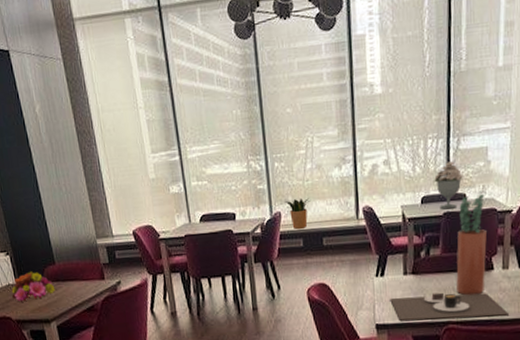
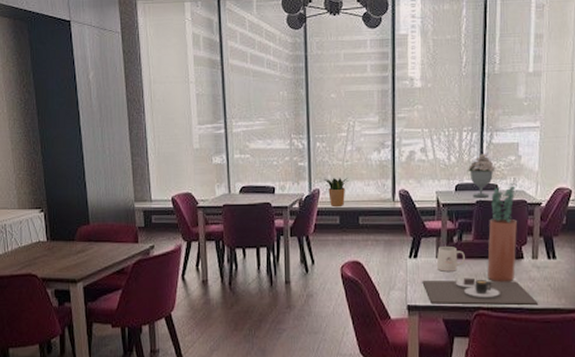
flower bouquet: present [11,271,55,302] -> none [41,230,86,260]
mug: none [404,261,433,288] -> present [437,245,465,272]

